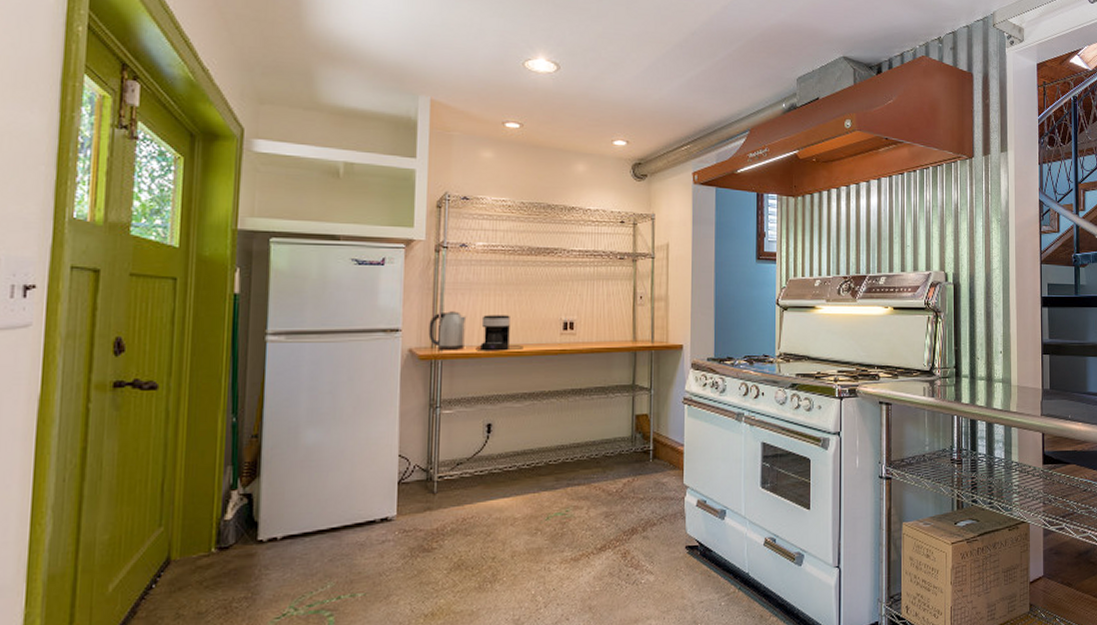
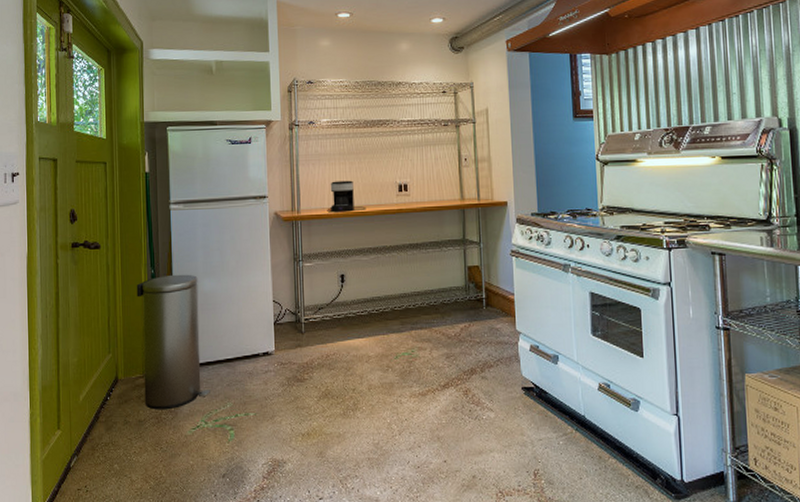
pedal bin: none [208,423,305,598] -> present [136,274,210,410]
kettle: present [428,311,467,350] -> none [288,179,318,213]

